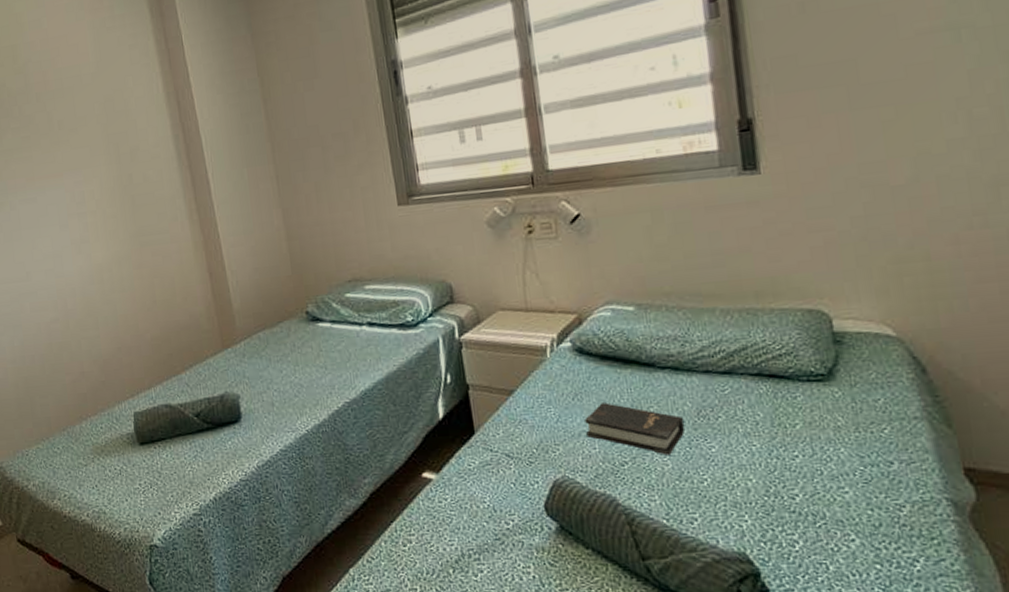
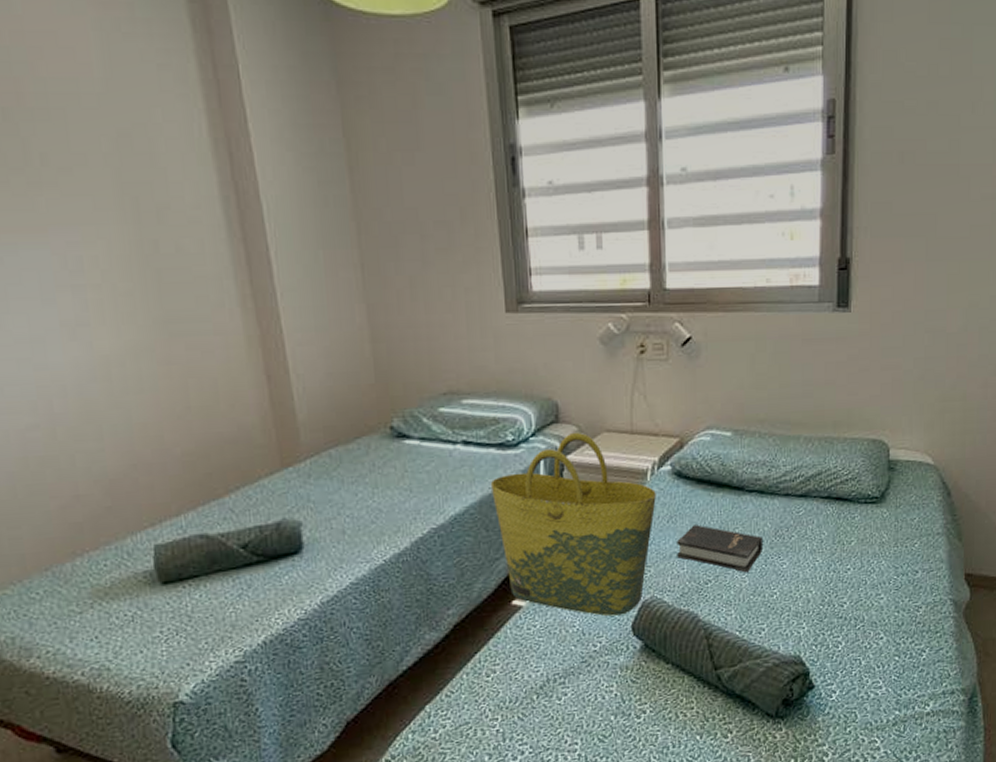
tote bag: none [394,311,559,494] -> present [490,432,656,616]

